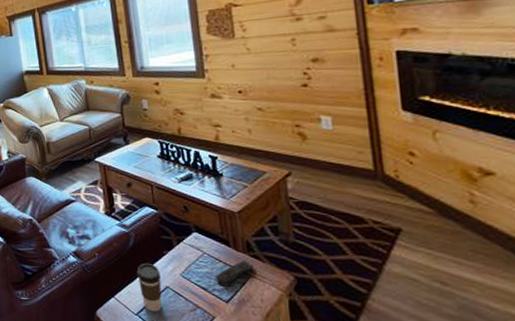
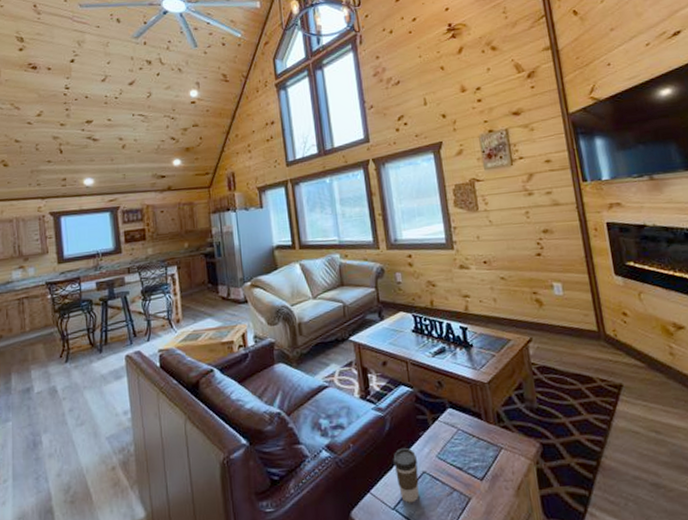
remote control: present [215,260,253,287] -> none [469,432,504,463]

